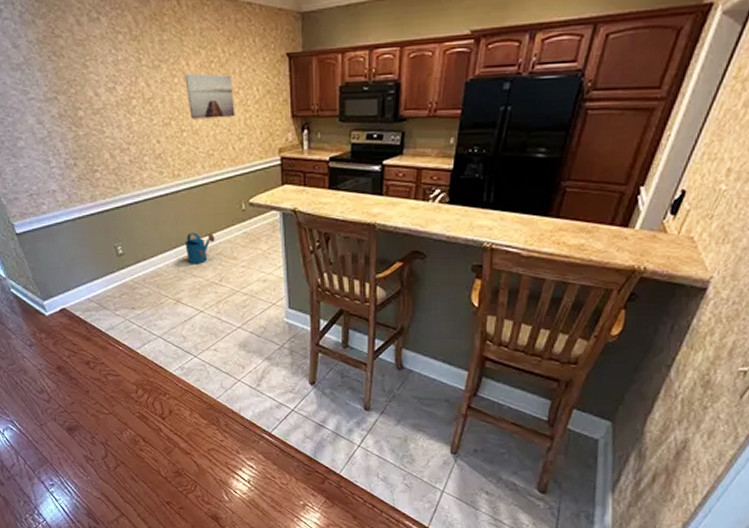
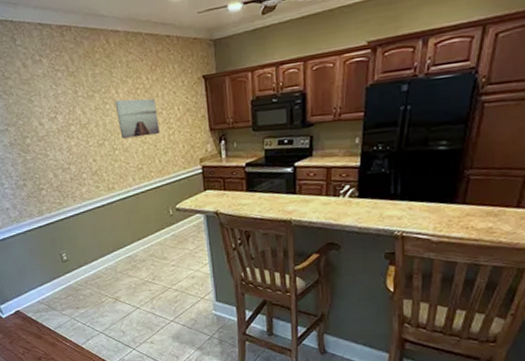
watering can: present [184,232,215,264] -> none [120,237,147,266]

